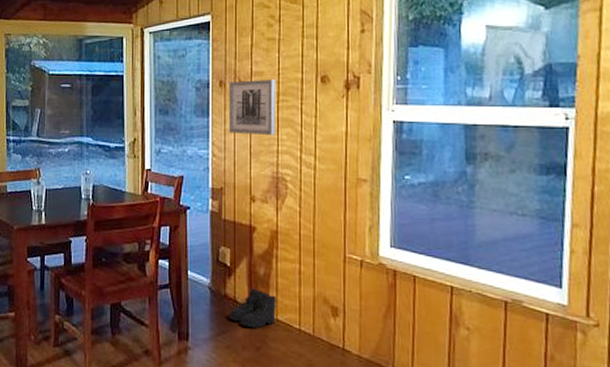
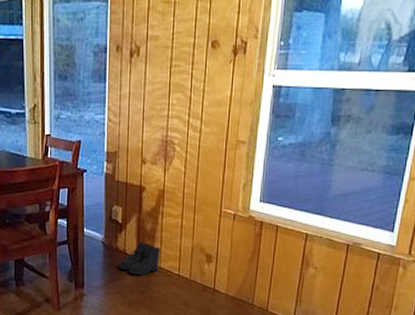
wall art: present [228,80,276,136] -> none [123,44,169,101]

